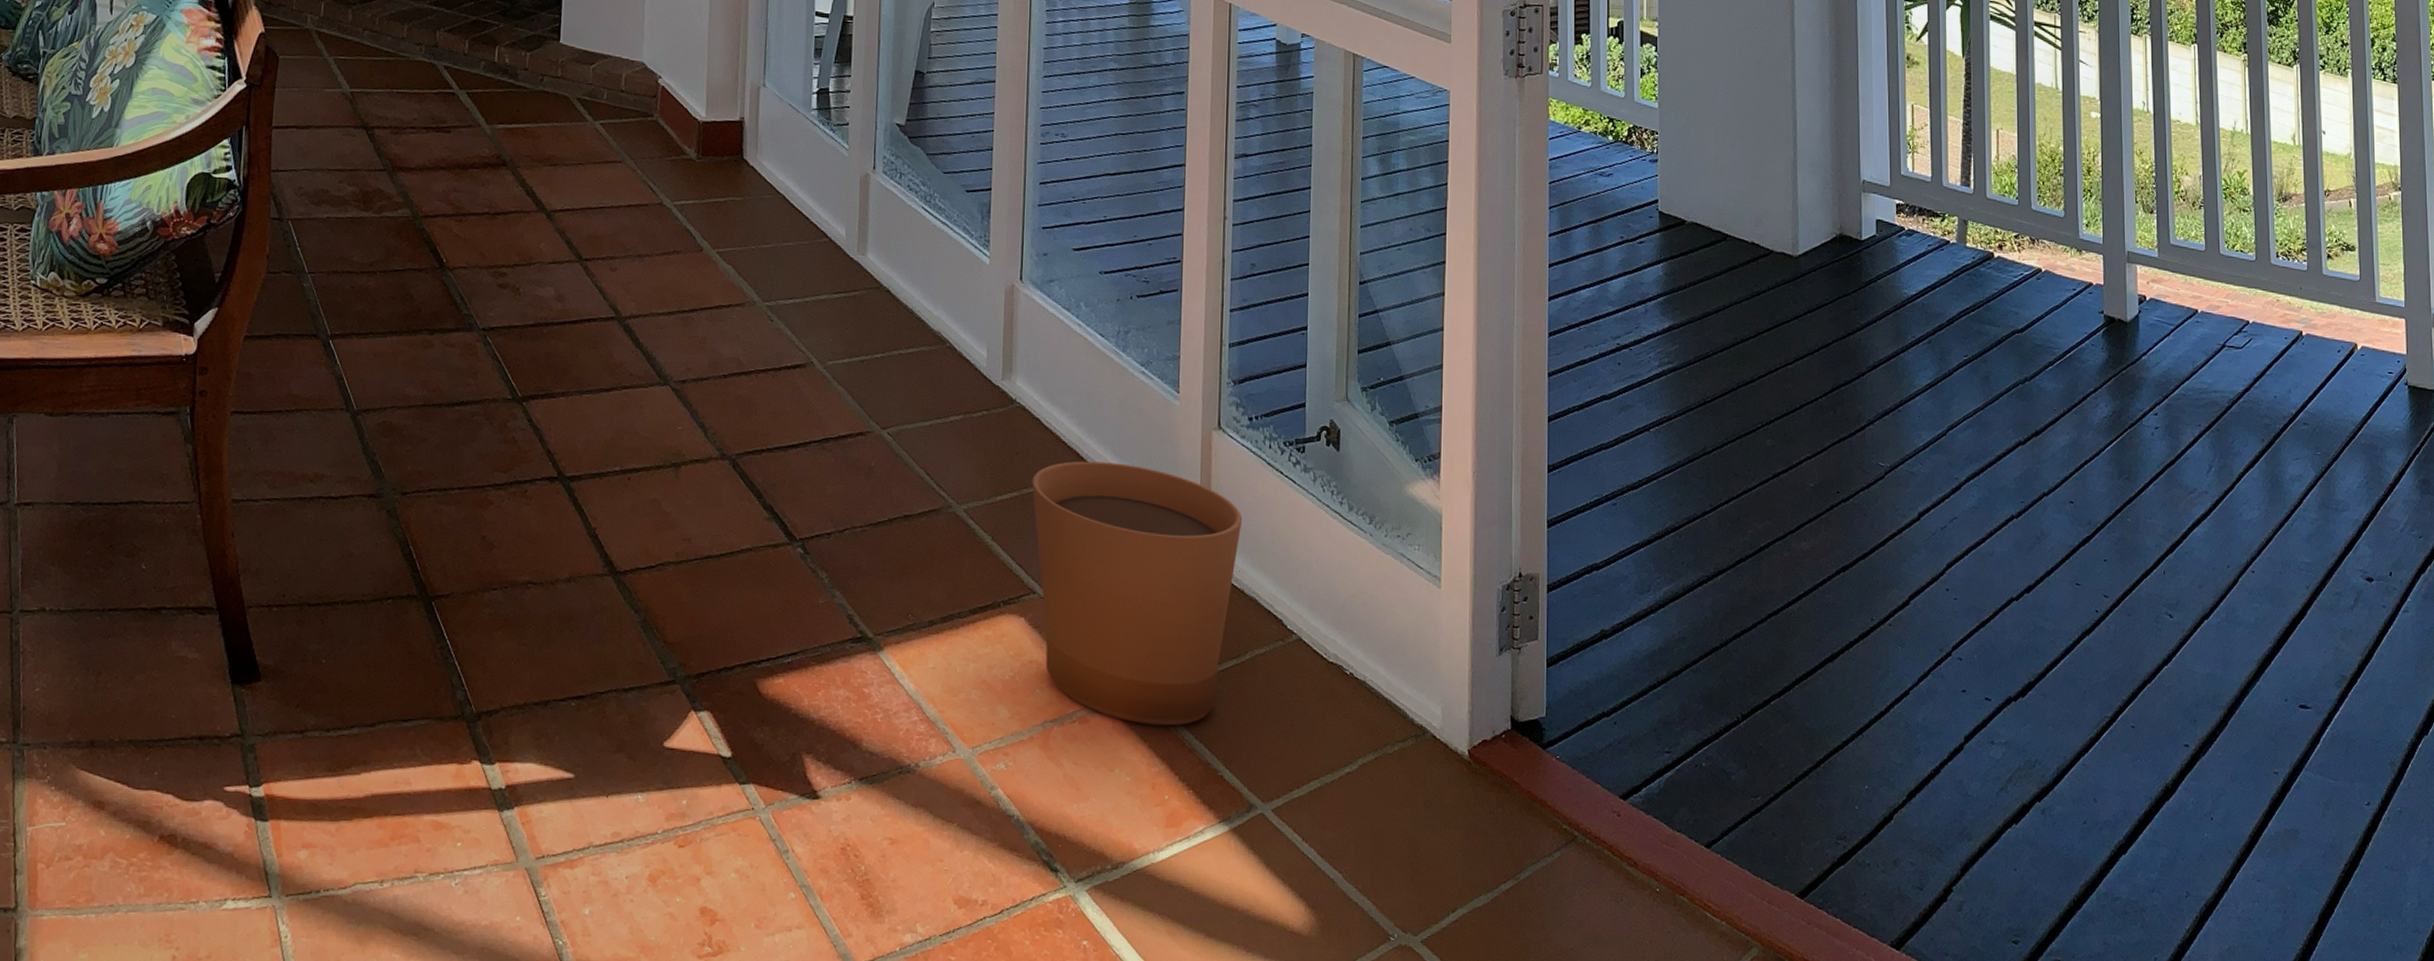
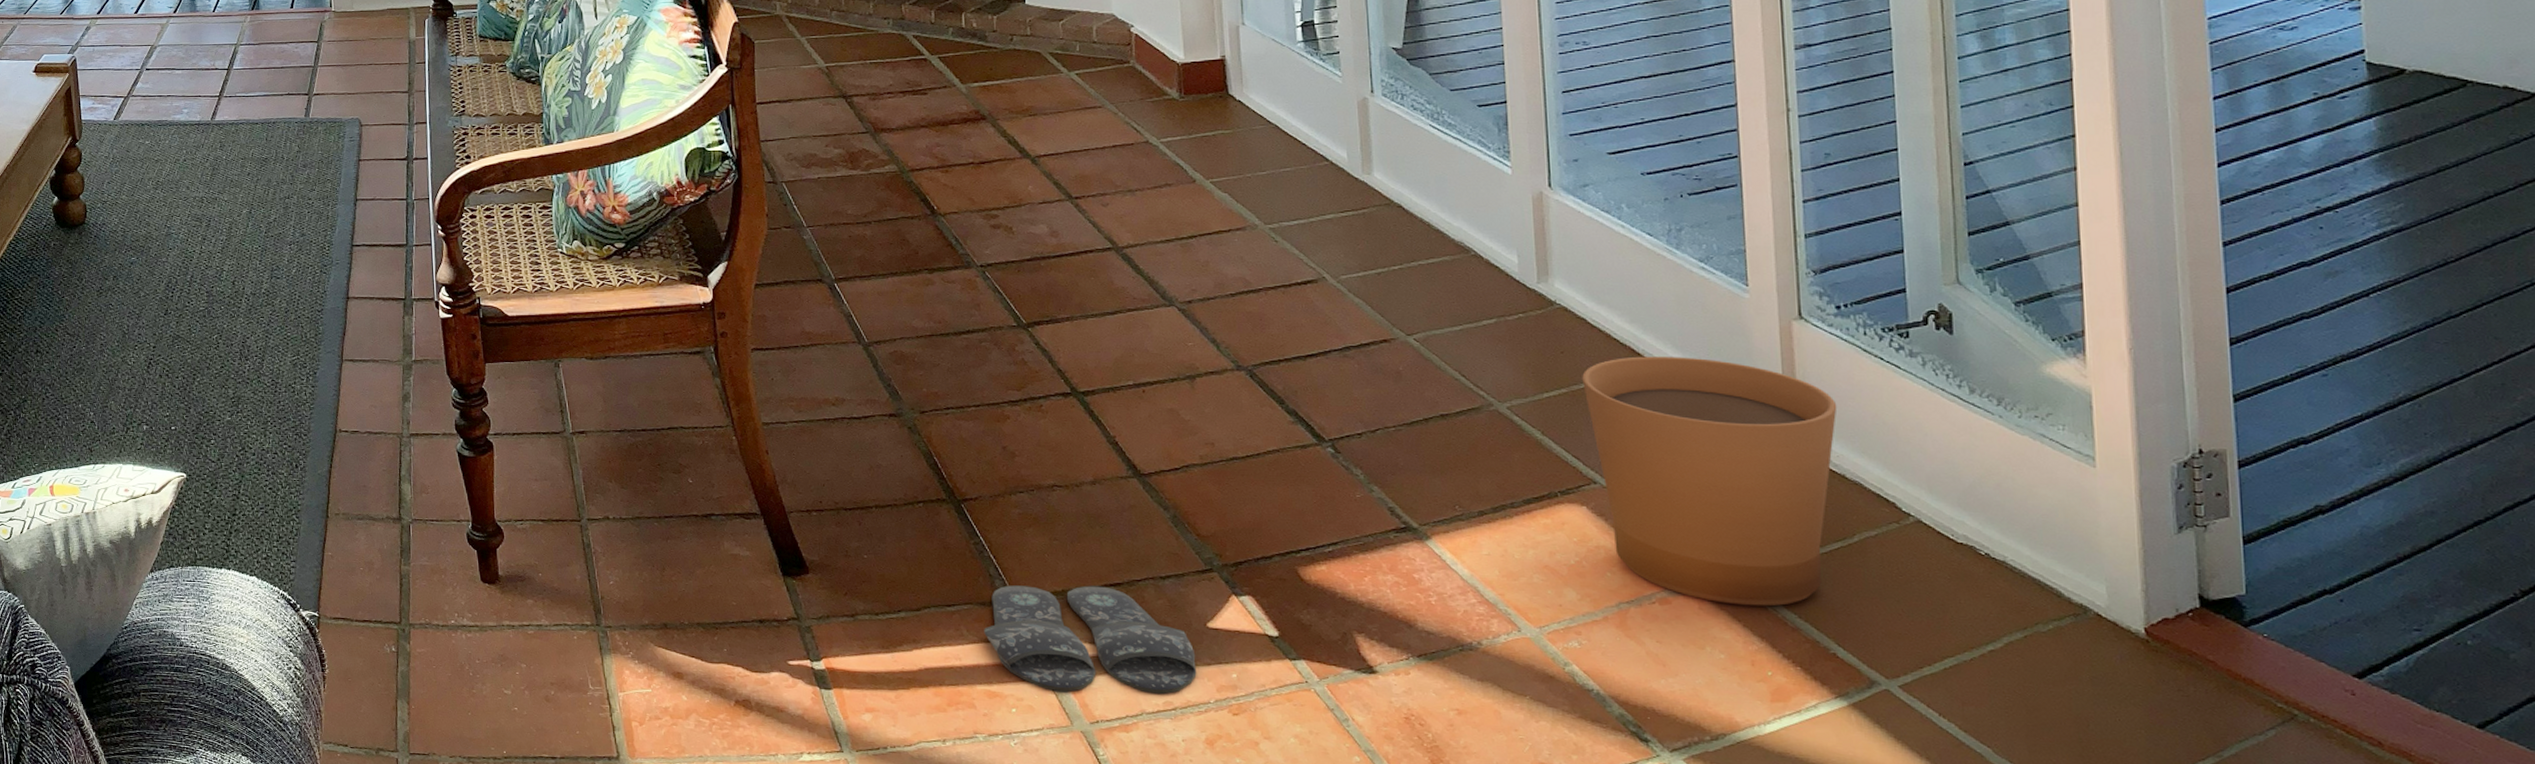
slippers: none [438,697,649,823] -> present [984,585,1197,694]

